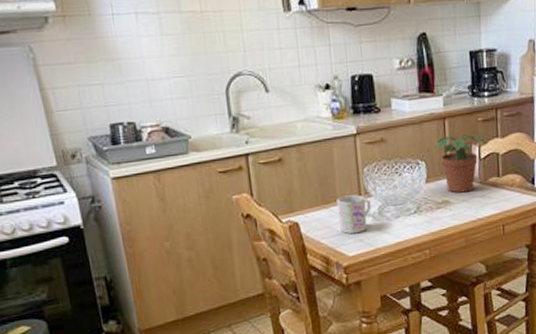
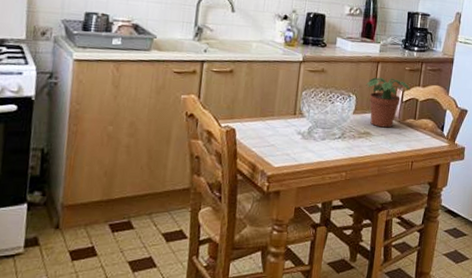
mug: present [336,195,371,234] -> none [270,112,303,148]

